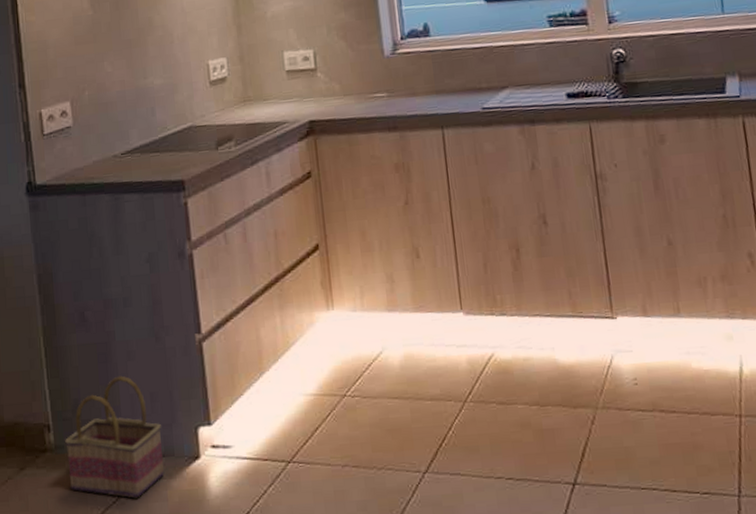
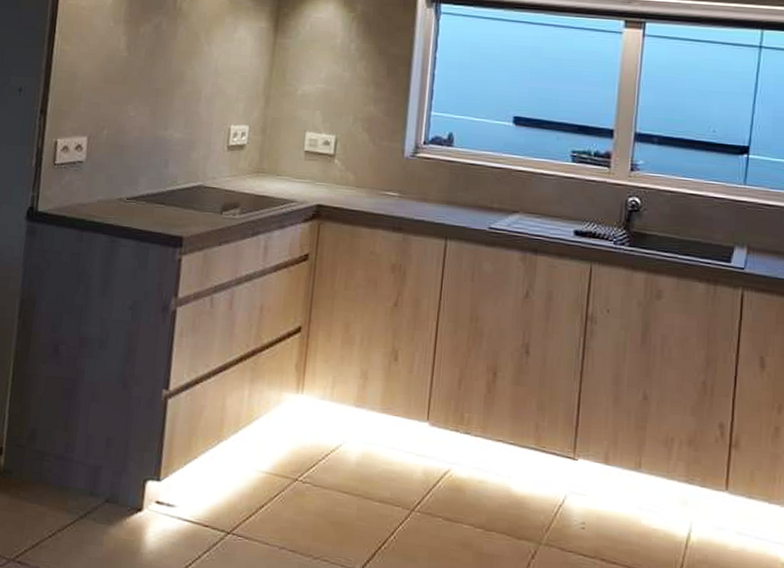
basket: present [65,375,165,499] -> none [10,414,111,537]

